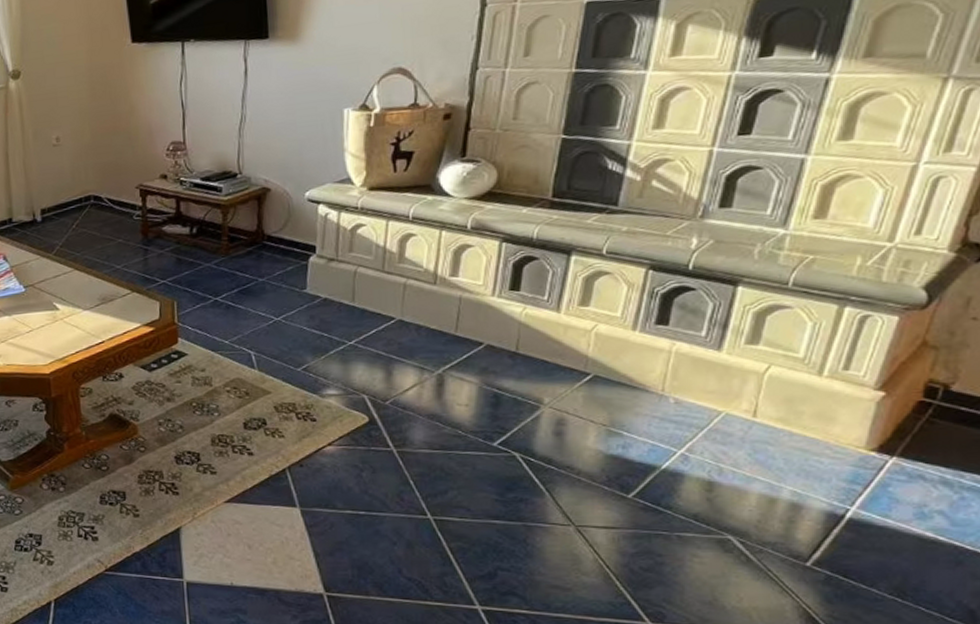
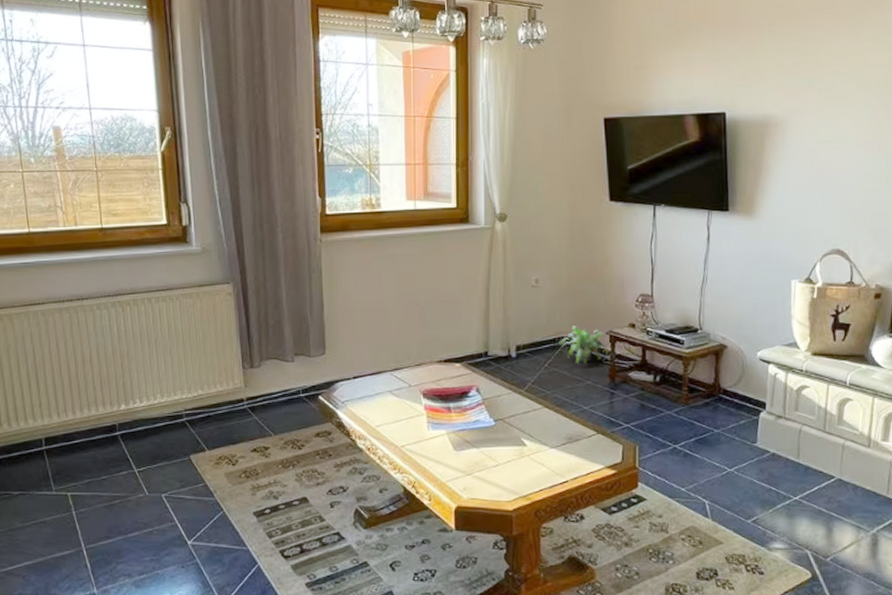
potted plant: none [85,182,143,222] -> present [559,326,611,363]

